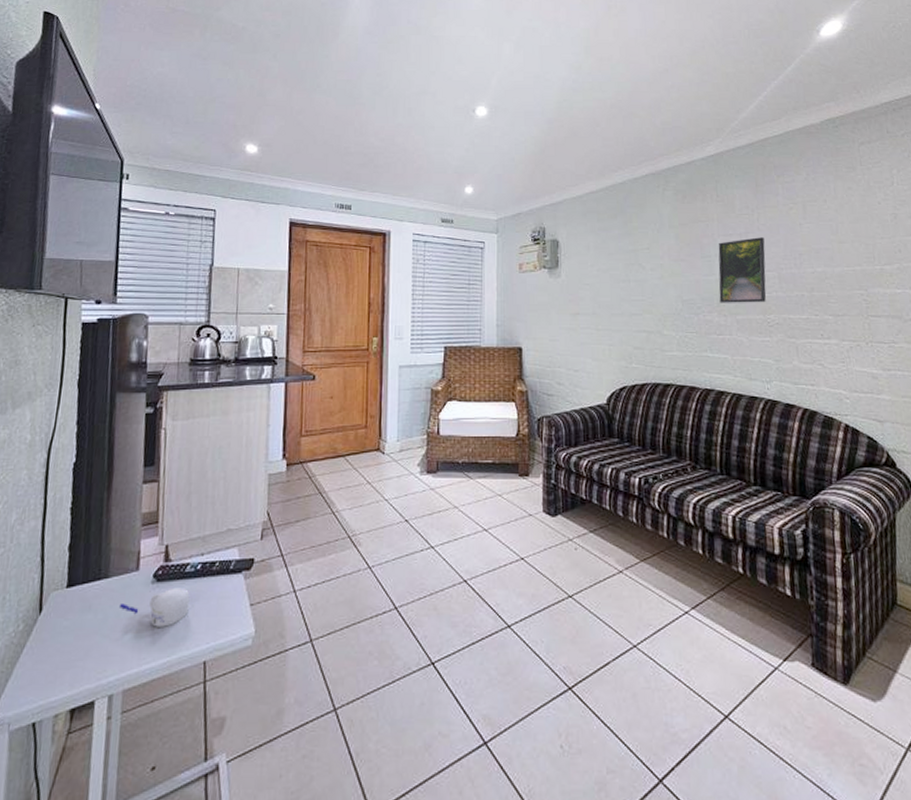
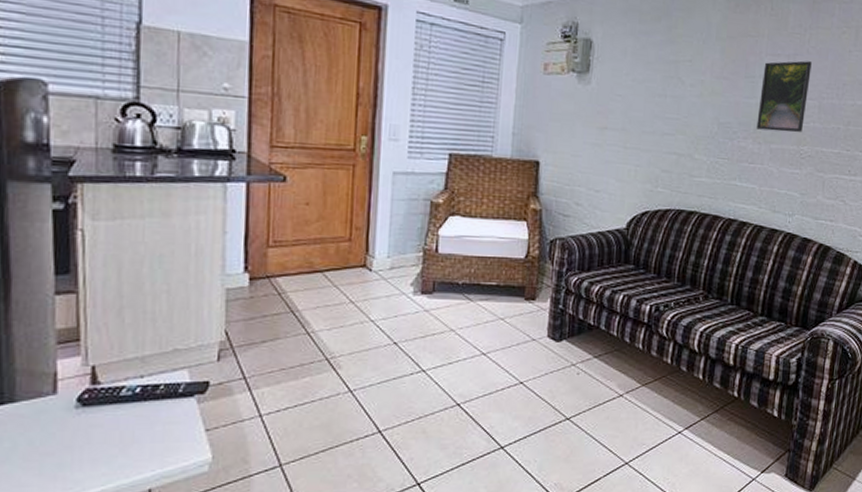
mug: present [119,587,190,627] -> none [32,412,128,455]

